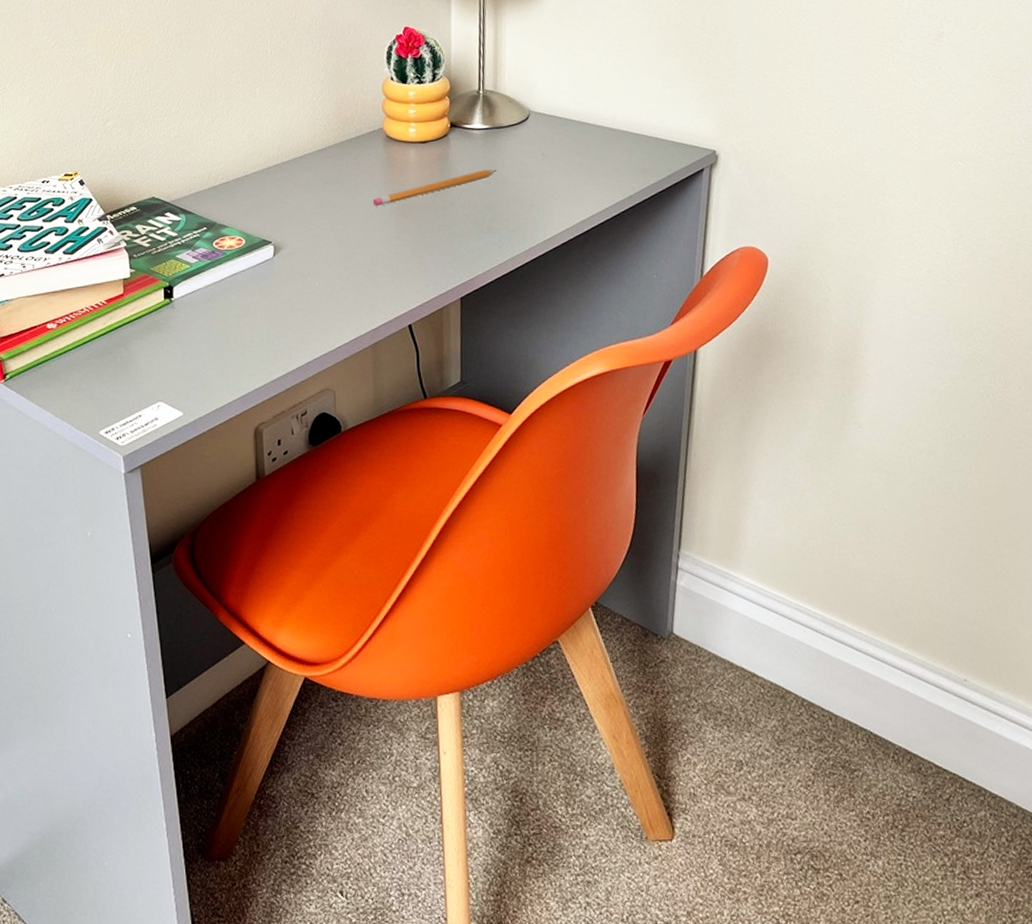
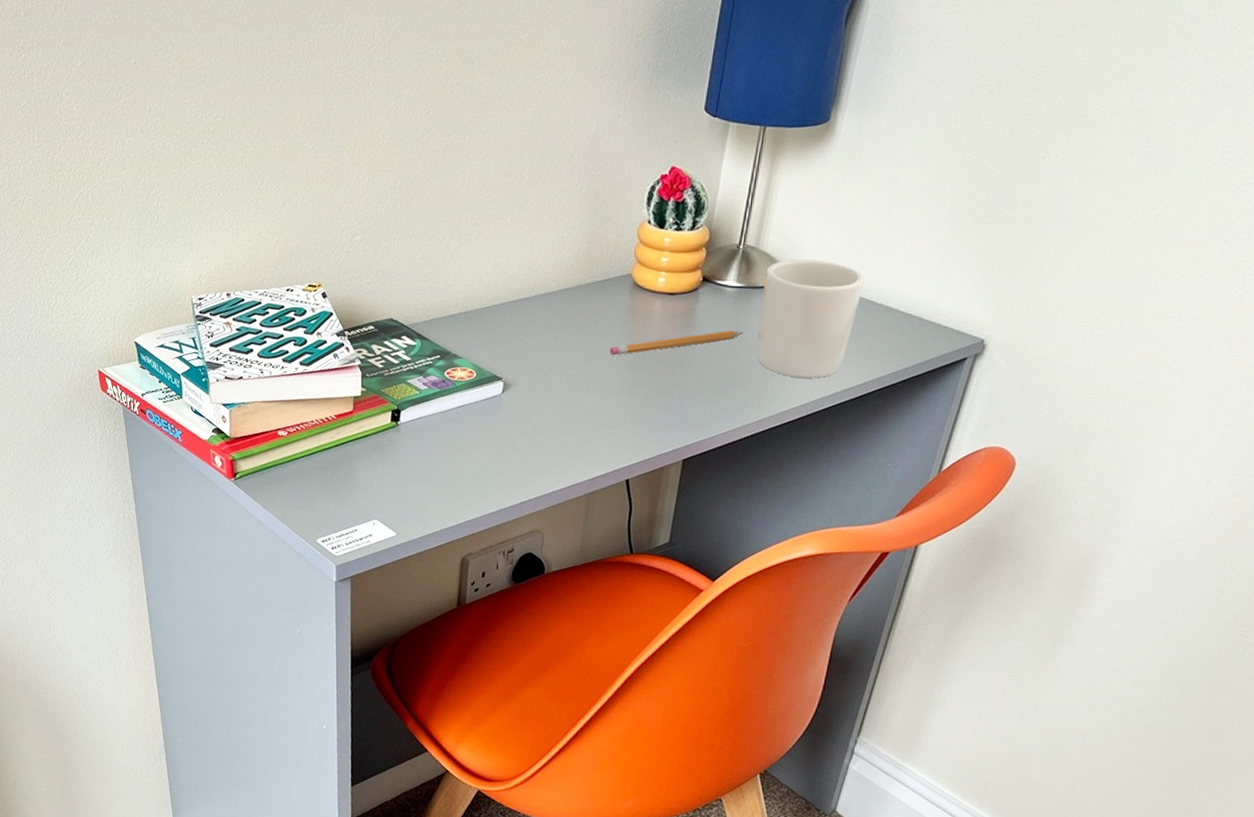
mug: none [508,96,599,206] -> present [756,259,864,379]

